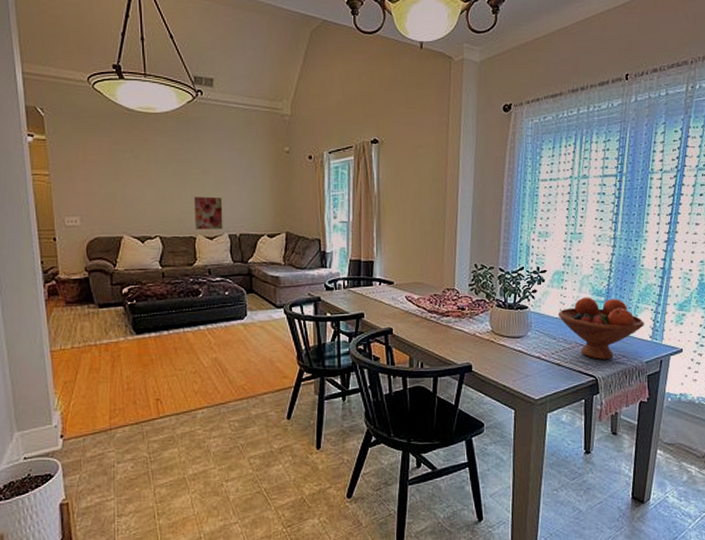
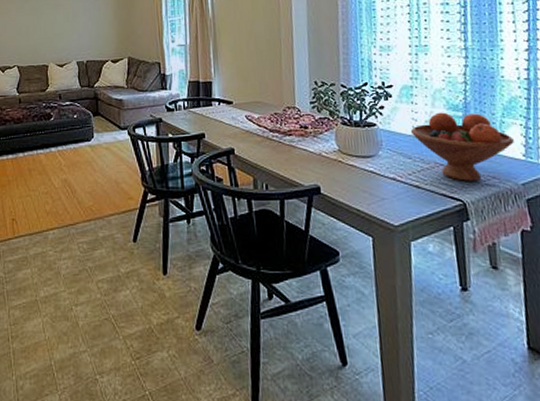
wall art: present [193,196,223,230] -> none [46,28,72,58]

